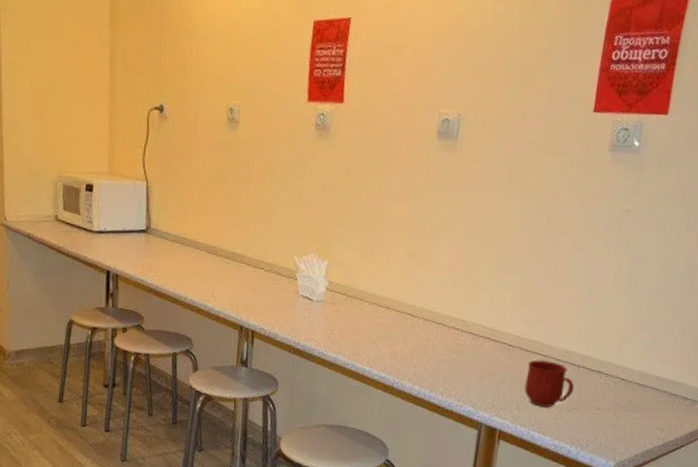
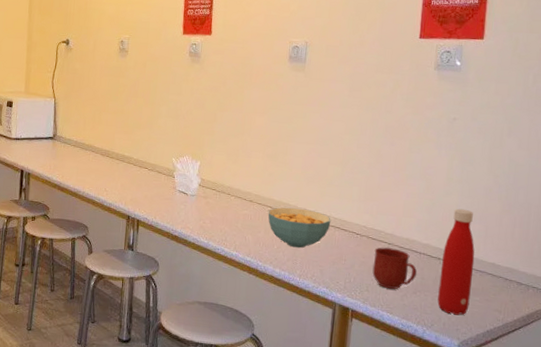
cereal bowl: none [407,315,480,362] -> present [268,207,331,248]
bottle: none [594,315,641,435] -> present [437,208,475,316]

